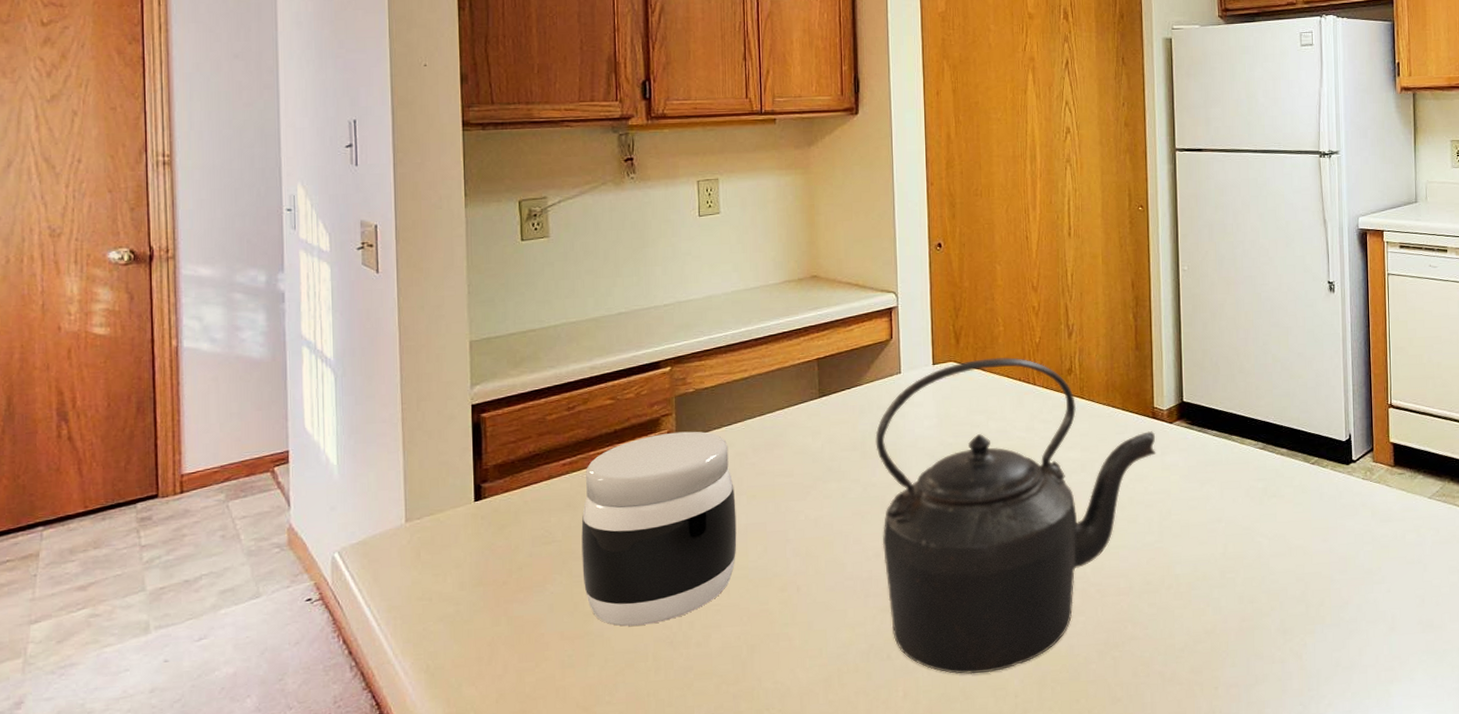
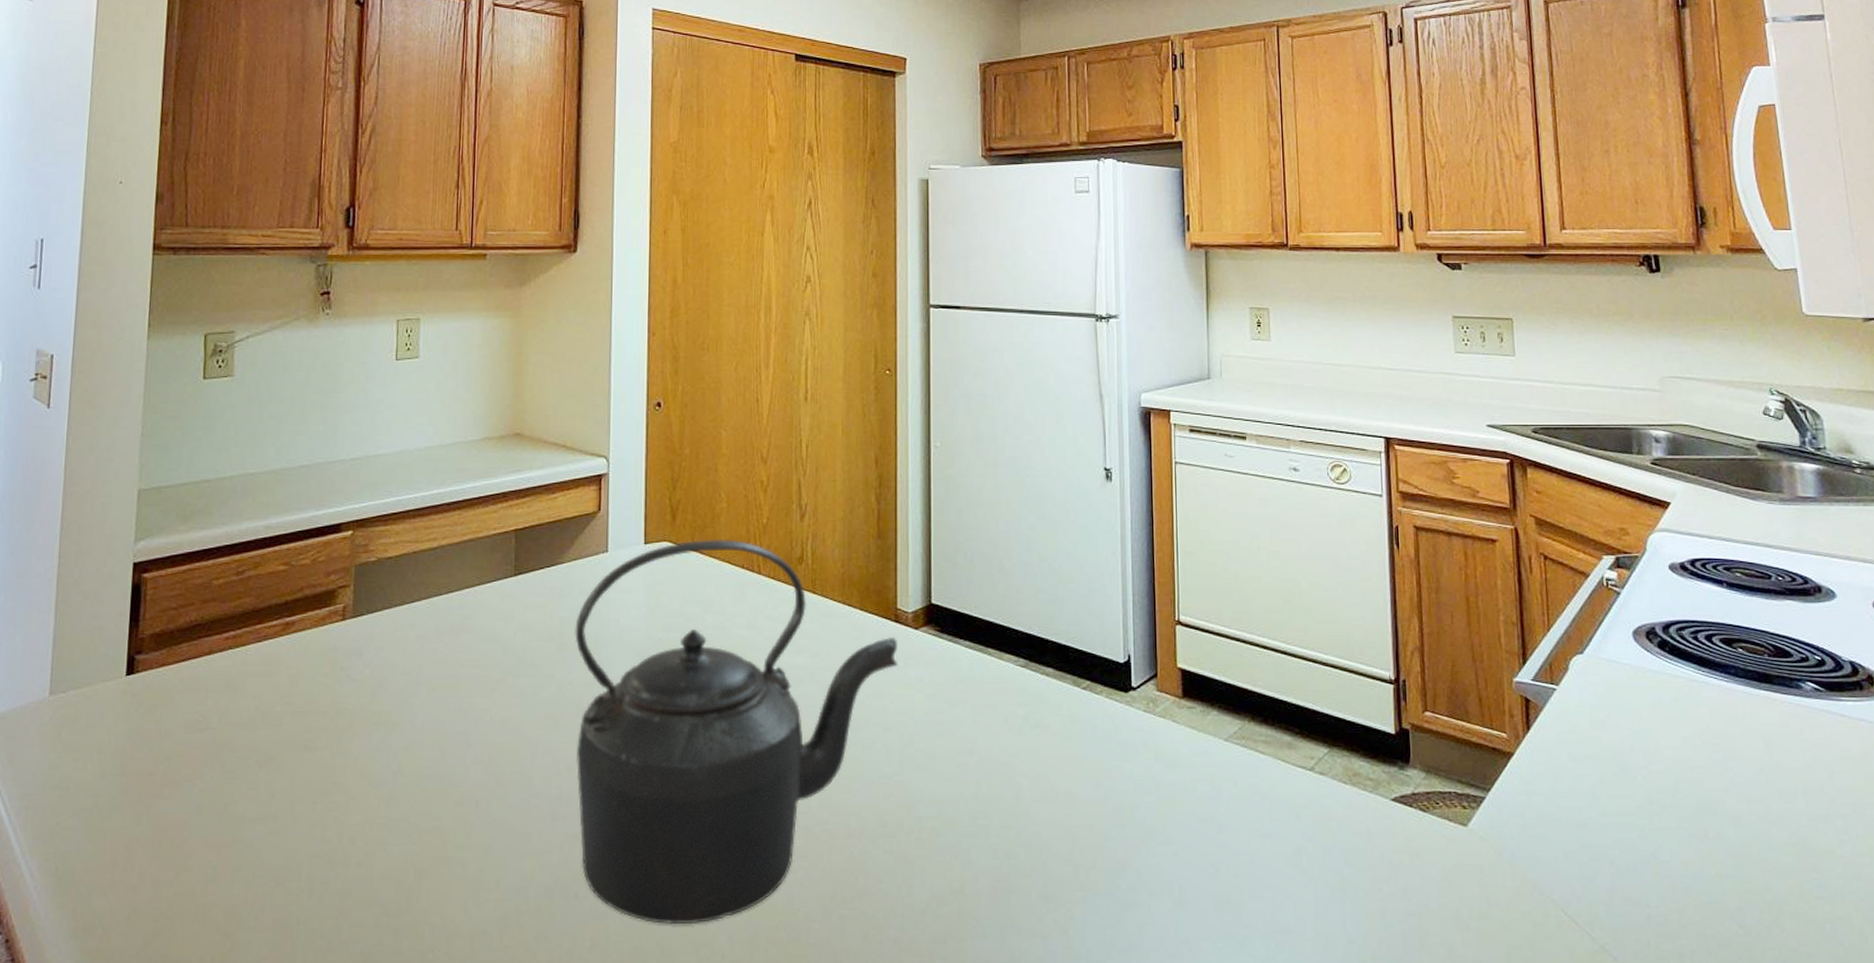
jar: present [581,431,737,626] -> none [236,607,414,836]

